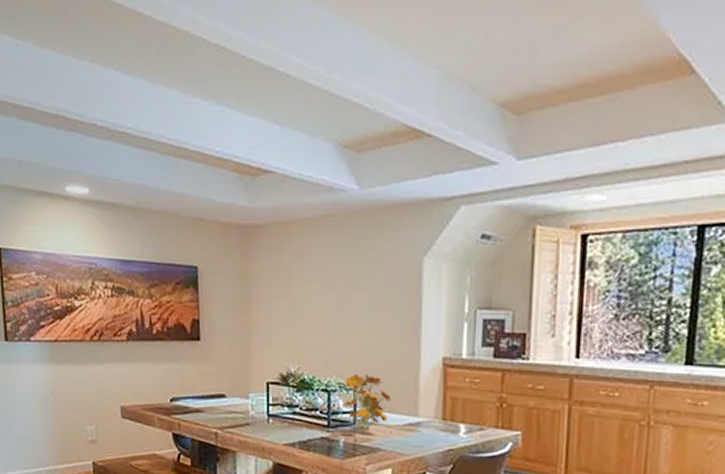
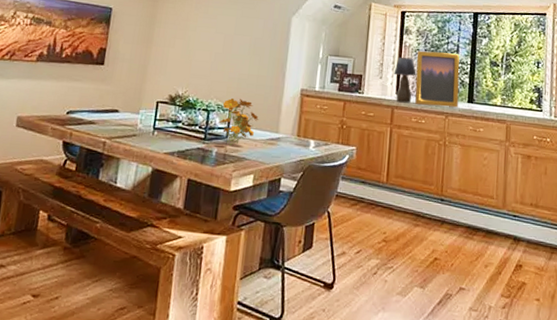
table lamp: none [571,302,606,370] -> present [393,56,416,104]
picture frame: none [603,292,673,373] -> present [415,50,460,108]

